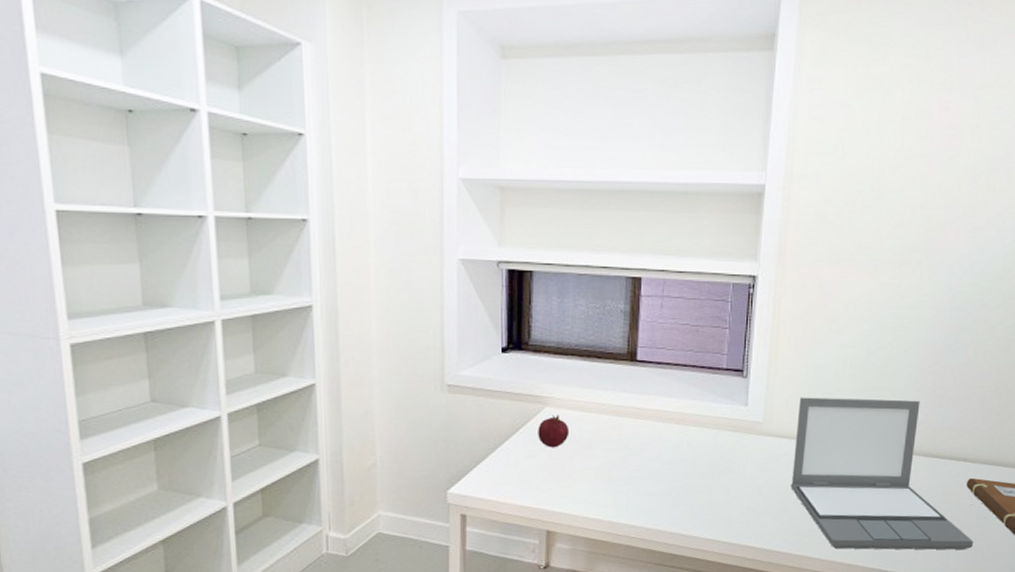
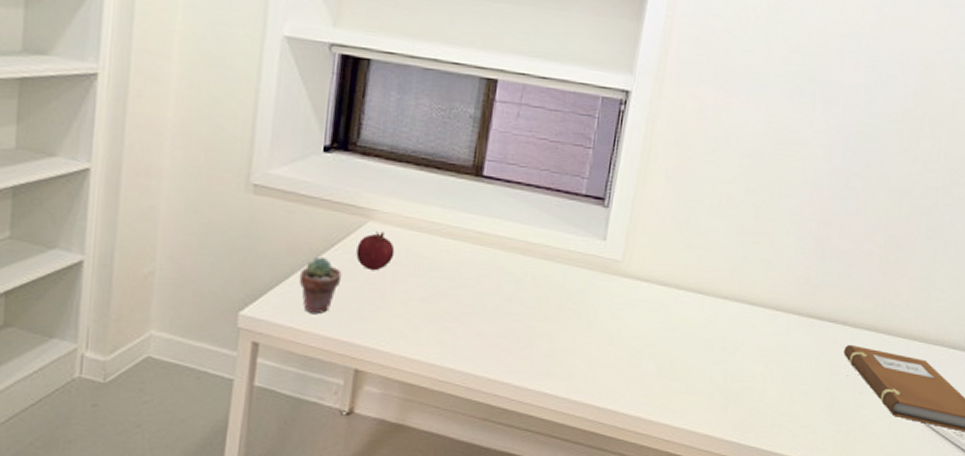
potted succulent: none [493,440,528,488] -> present [299,256,342,315]
laptop: present [791,397,974,550] -> none [646,236,846,426]

